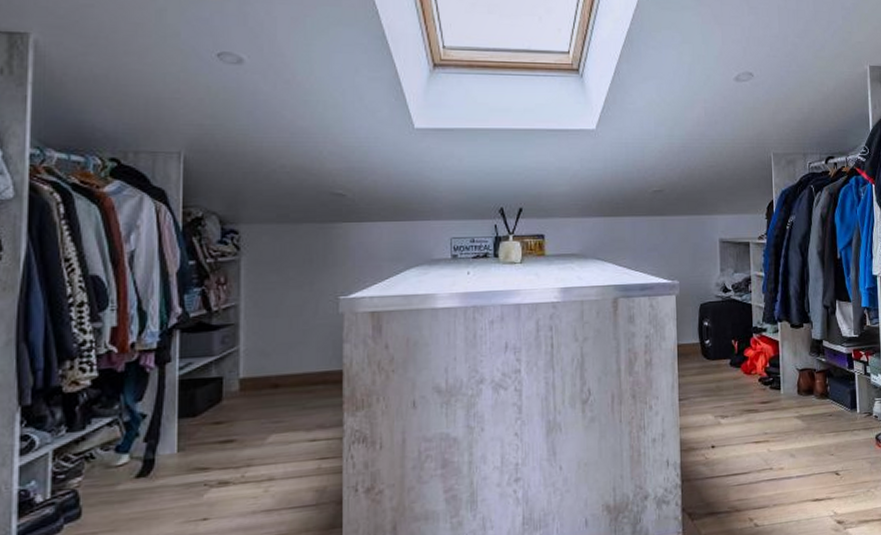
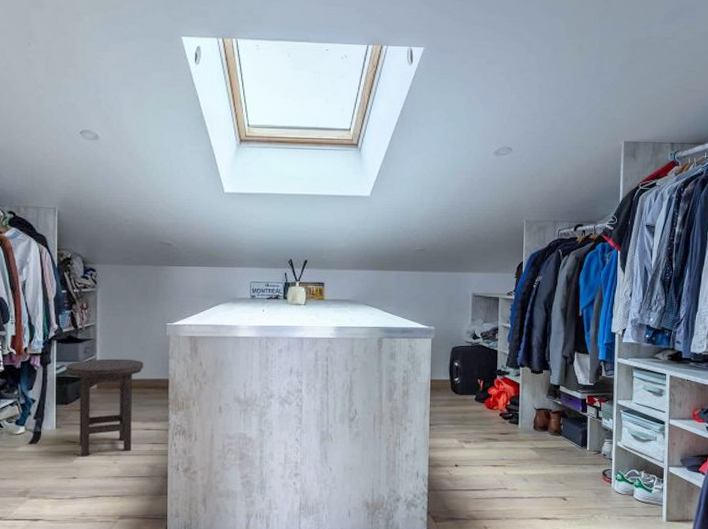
stool: none [193,347,308,488] -> present [65,358,144,457]

